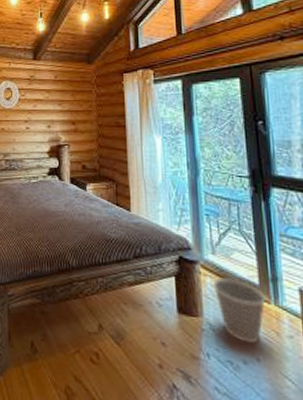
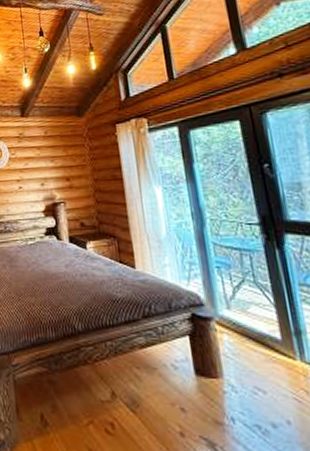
wastebasket: present [213,277,266,344] -> none [230,334,291,405]

